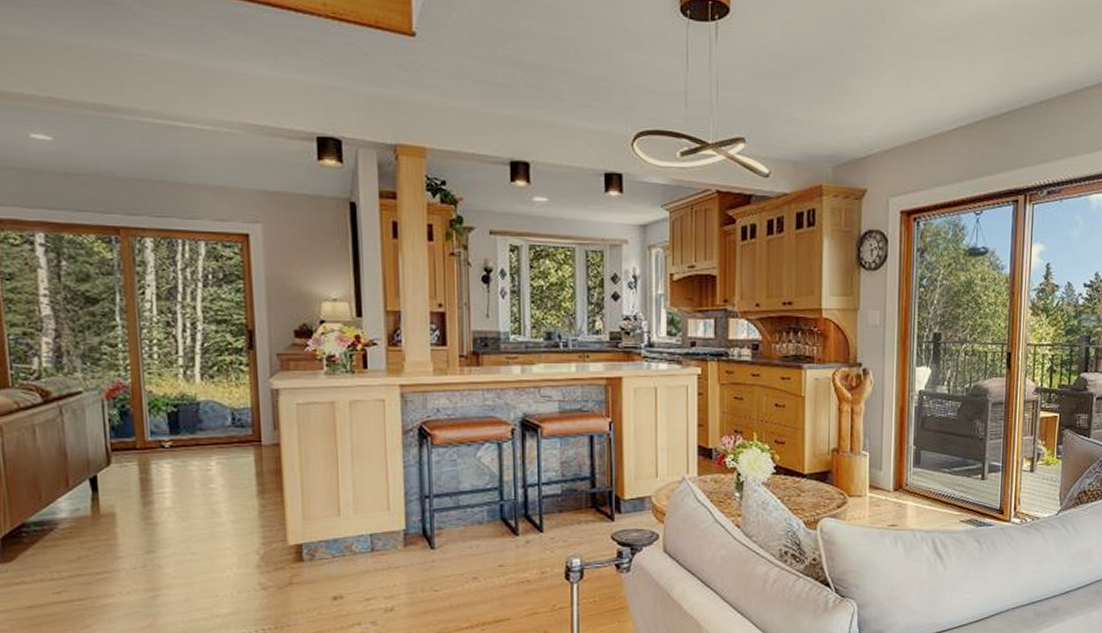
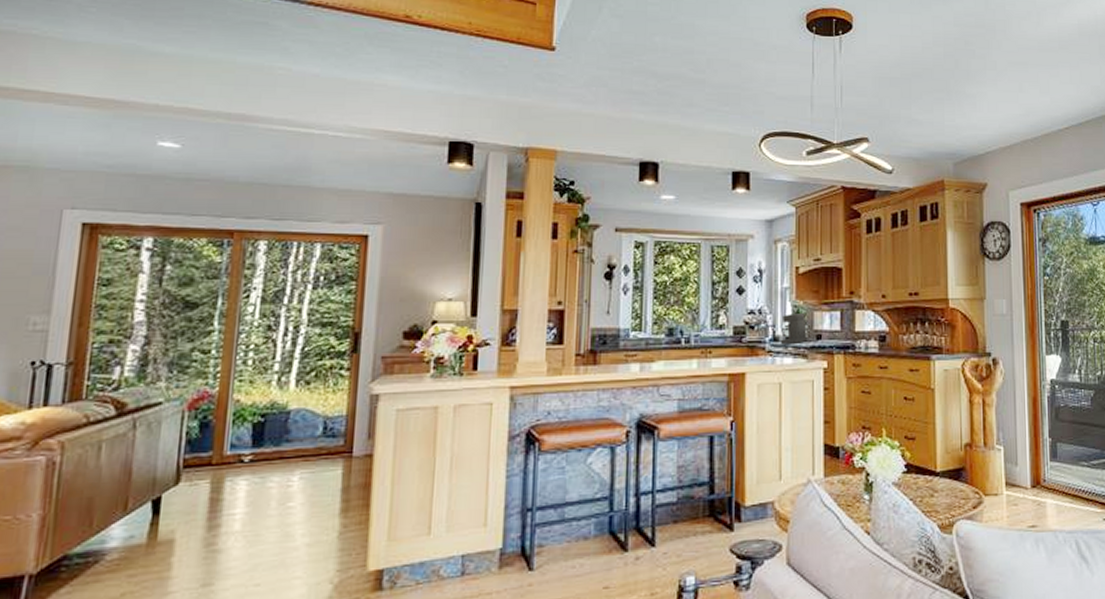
coffee maker: none [655,320,681,351] -> present [780,314,807,345]

